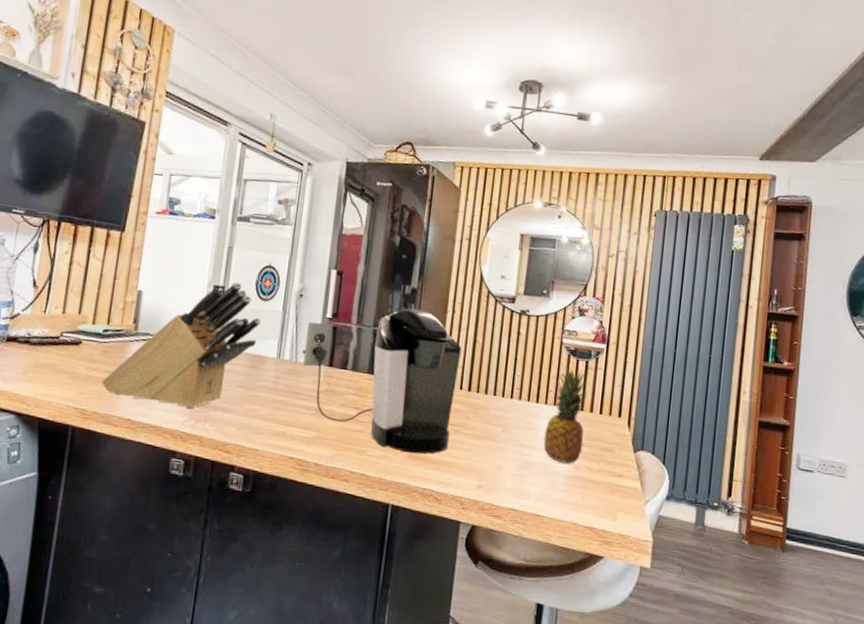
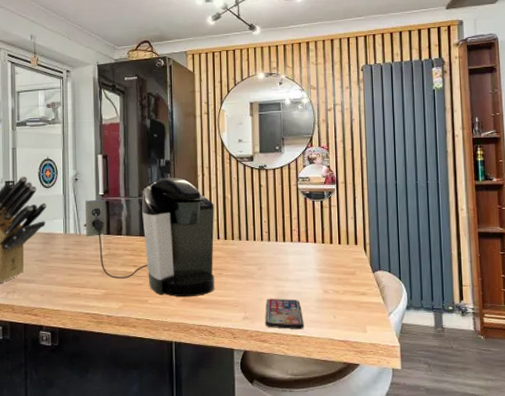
smartphone: none [501,466,547,508] -> present [265,298,304,329]
fruit: present [543,367,586,464] -> none [294,209,328,289]

